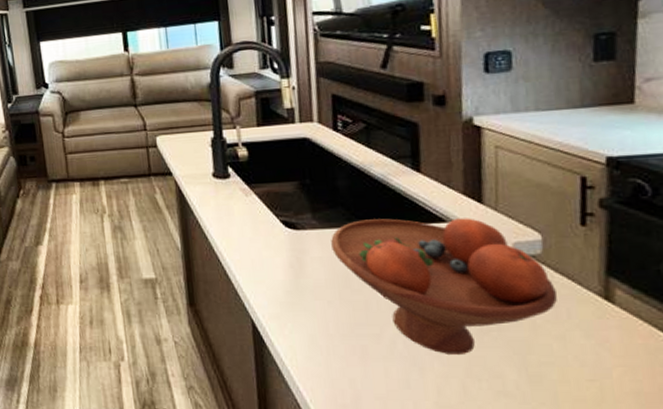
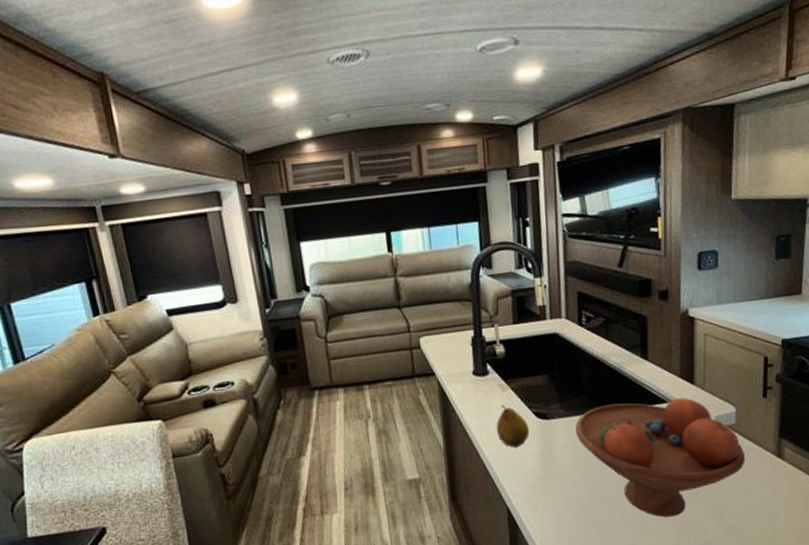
fruit: none [238,210,277,257] -> present [496,404,530,448]

